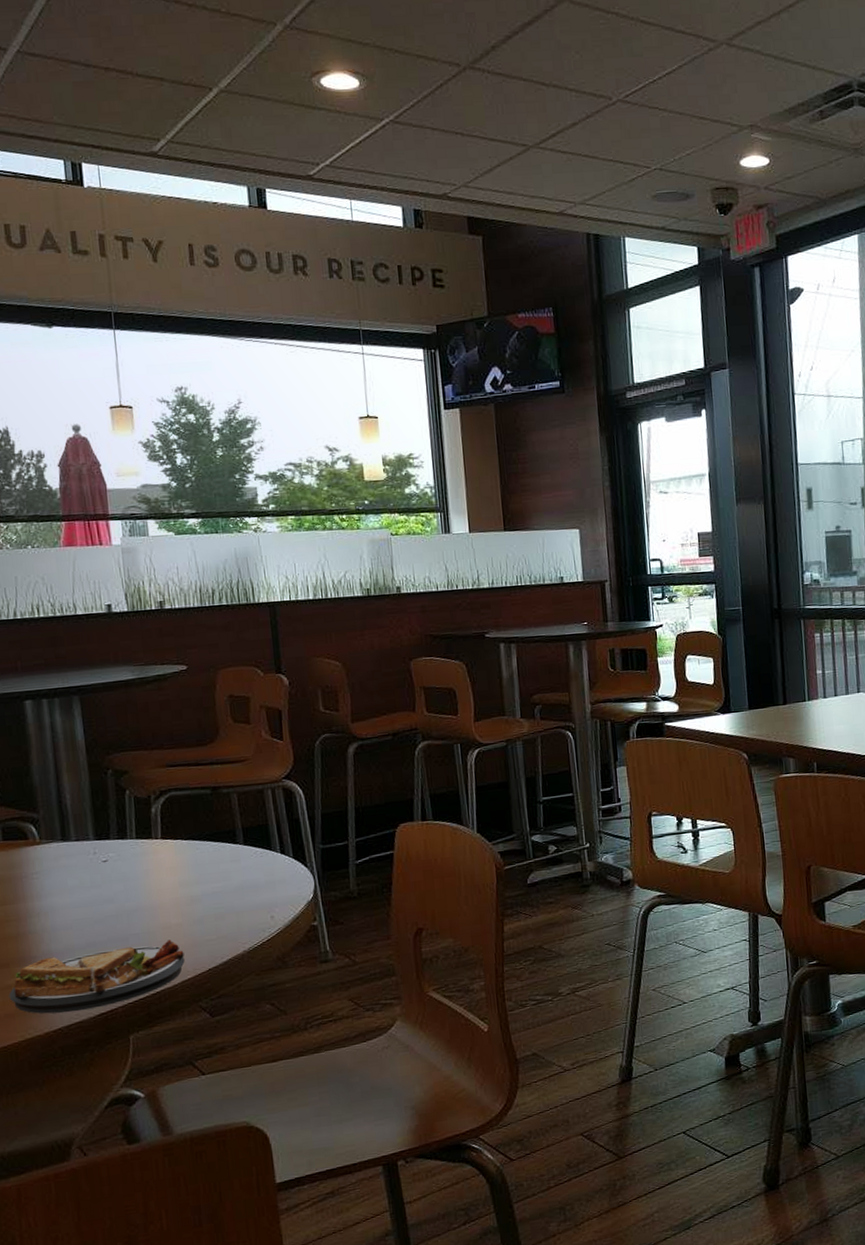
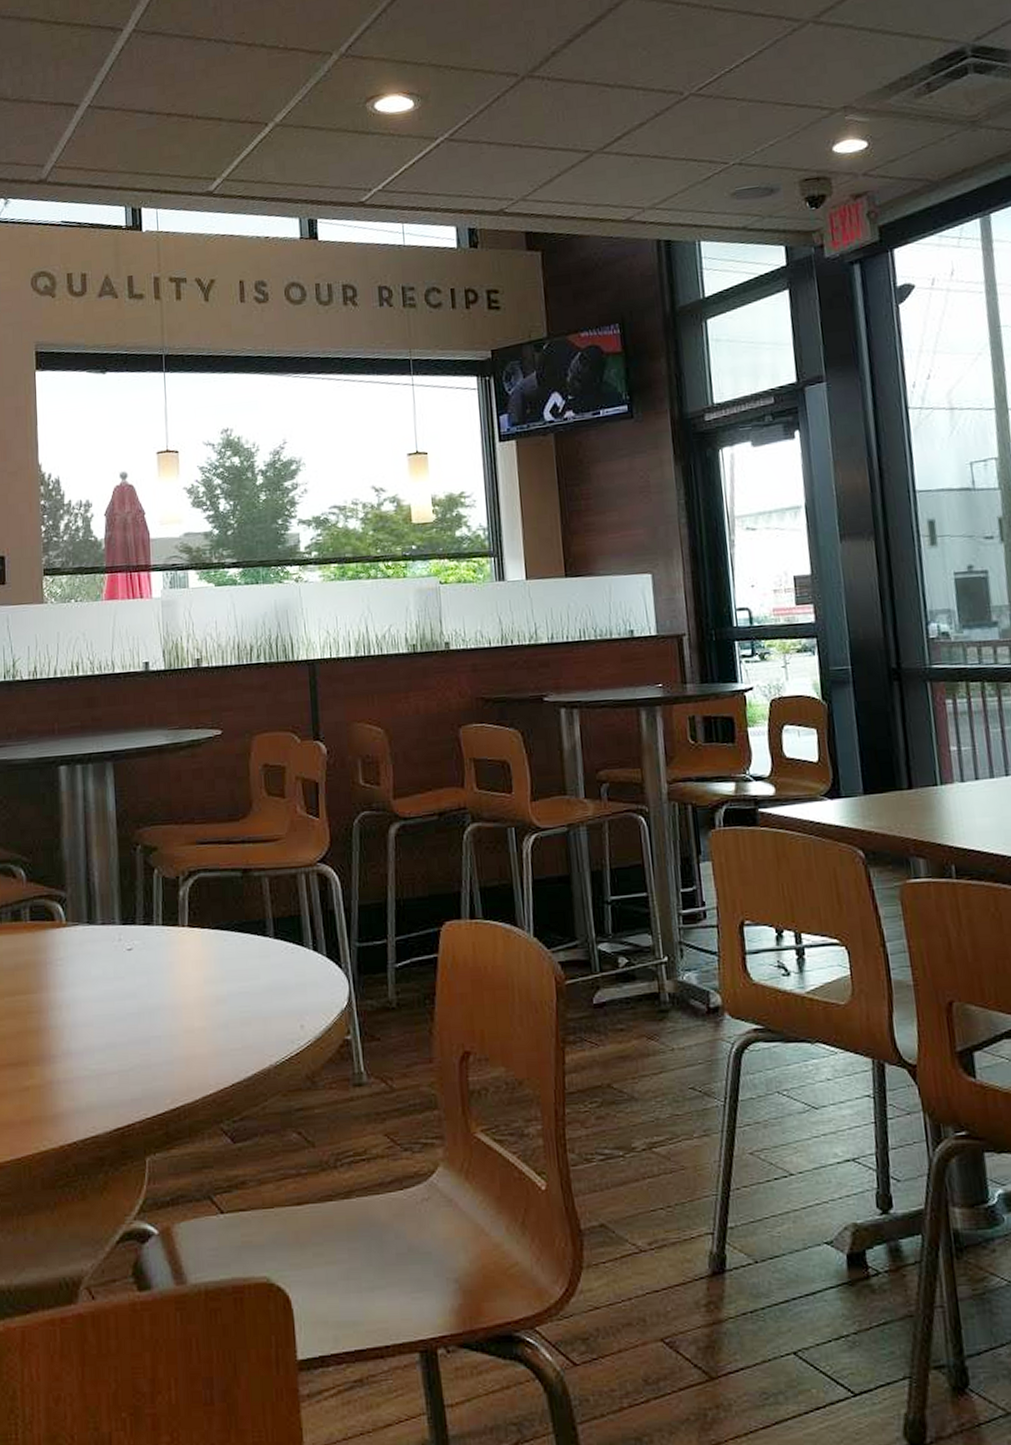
sandwich: present [8,939,185,1014] -> none [26,1046,207,1125]

